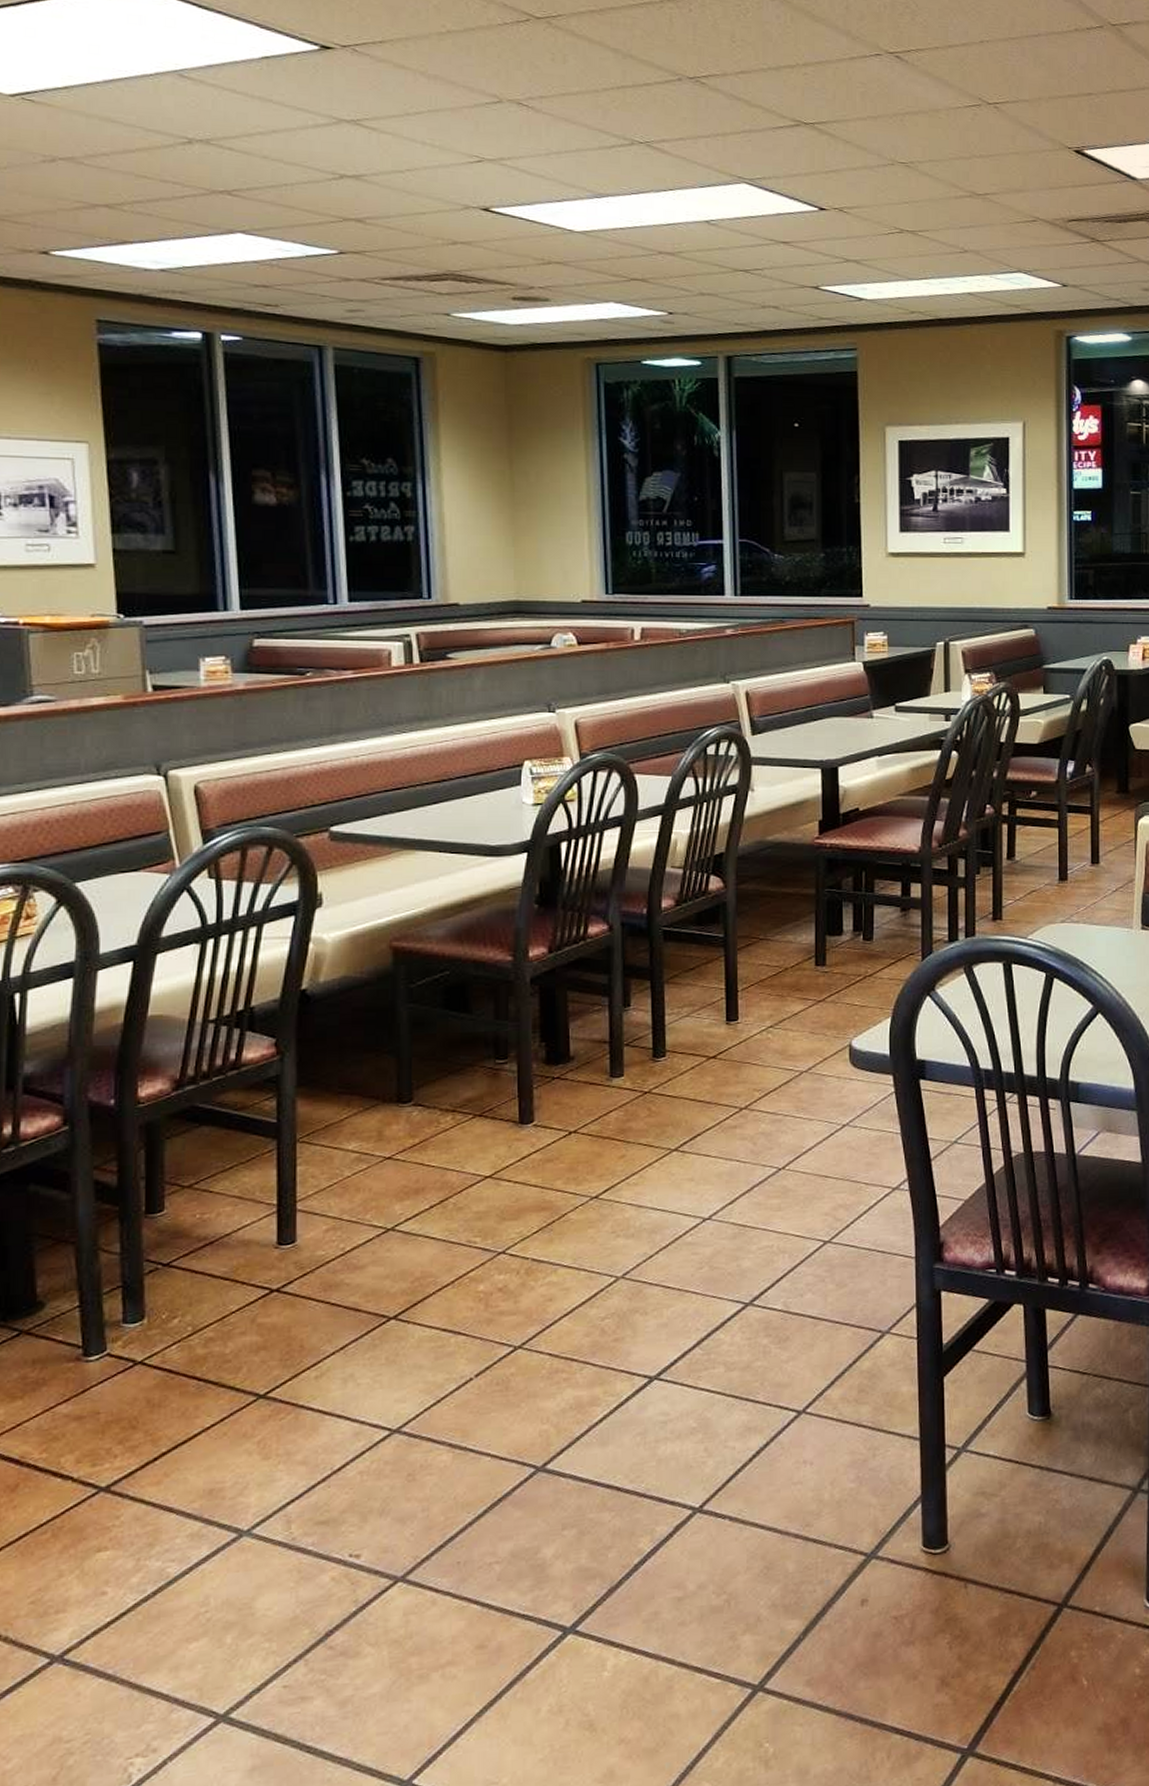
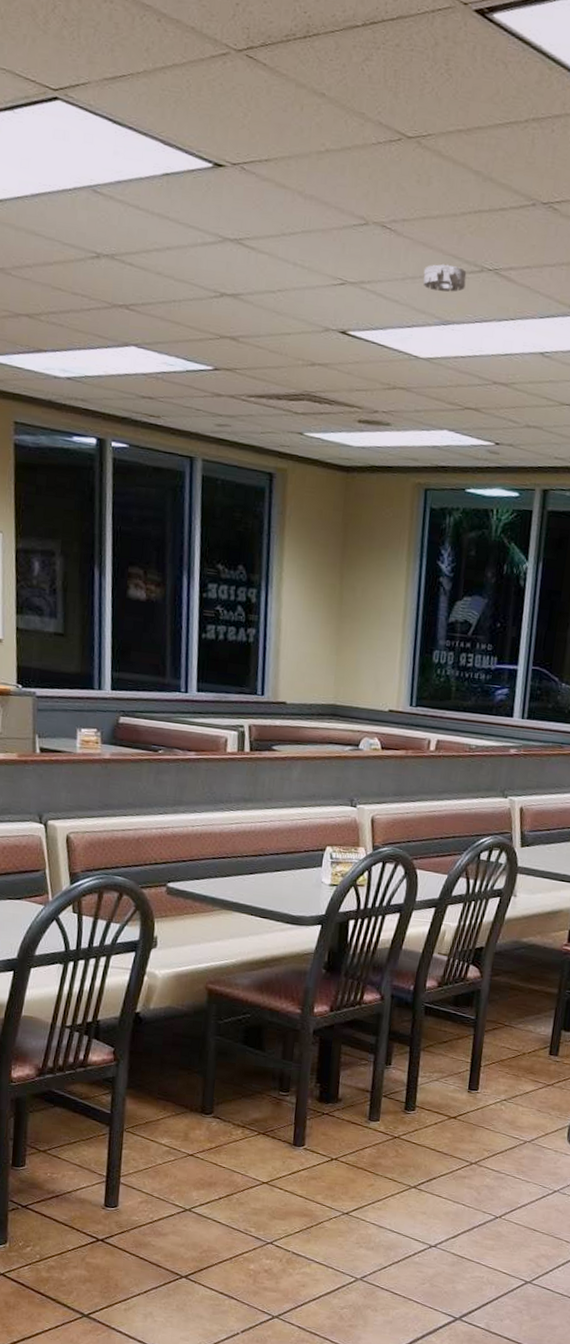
smoke detector: none [569,138,616,166] -> present [423,263,467,292]

